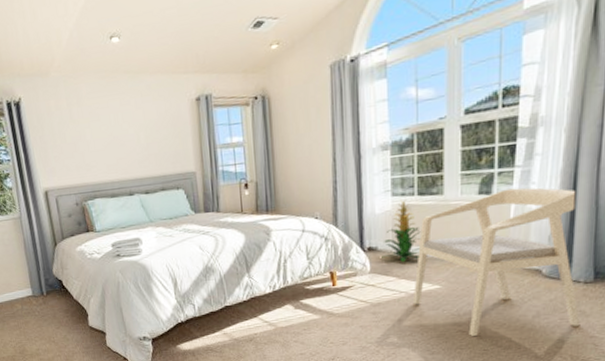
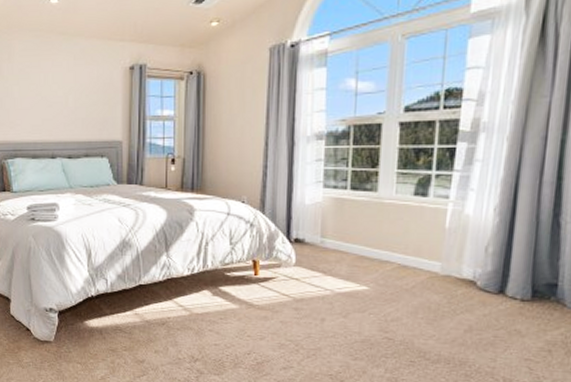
indoor plant: present [381,199,421,262] -> none [308,191,351,258]
armchair: present [412,187,581,337] -> none [337,193,517,346]

